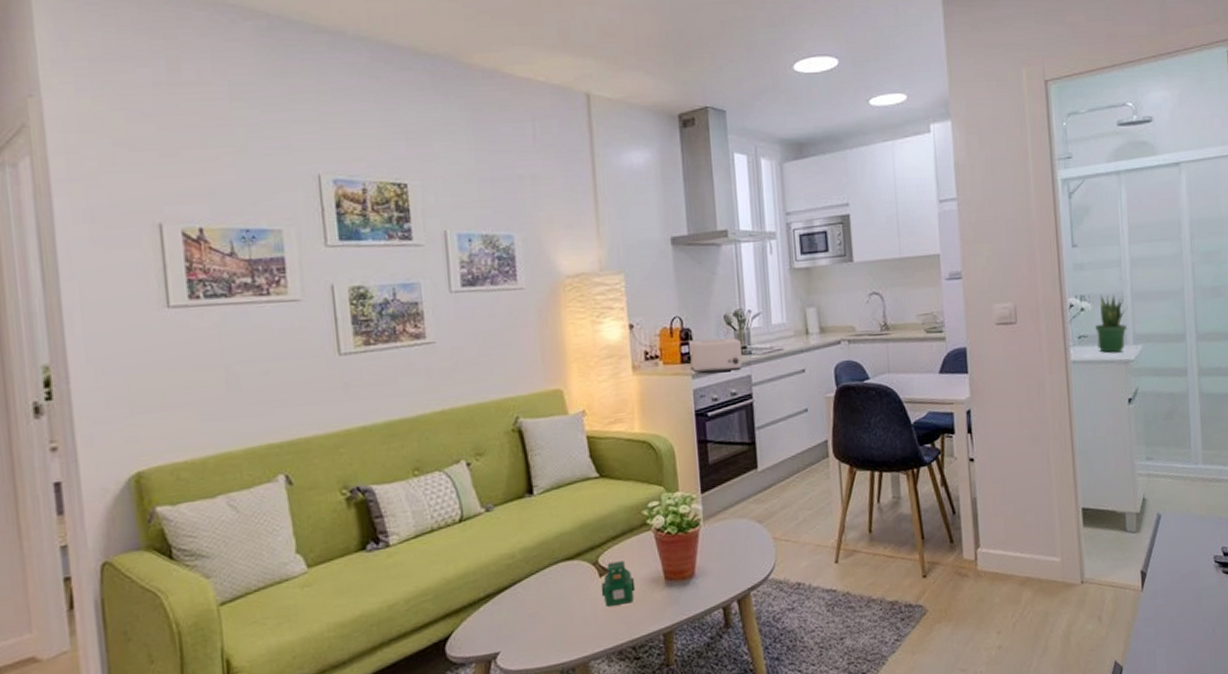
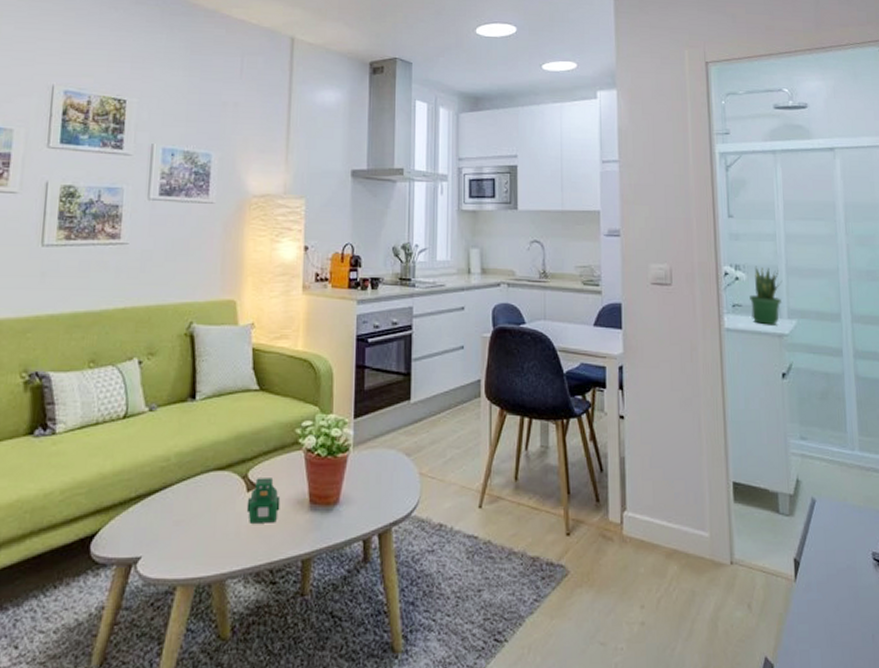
toaster: present [689,338,743,374] -> none [357,267,407,302]

